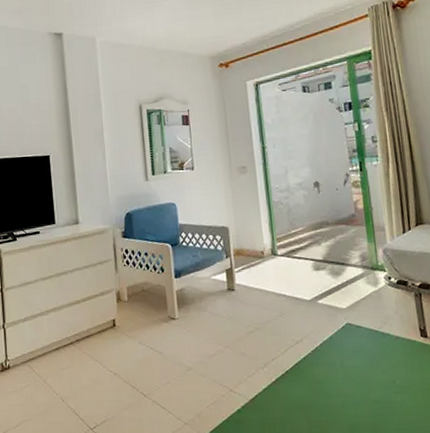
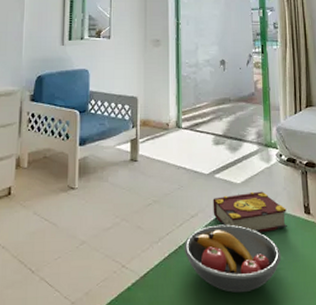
fruit bowl: none [290,349,397,416] -> present [184,224,282,293]
book: none [317,315,402,358] -> present [213,191,287,233]

